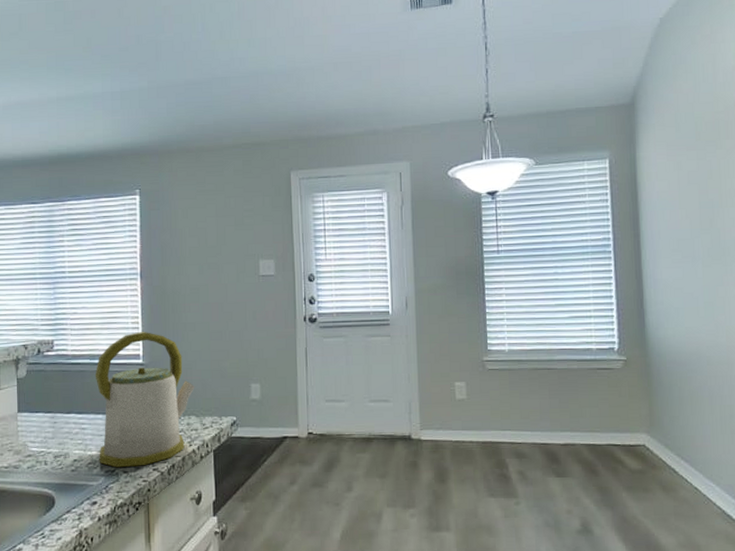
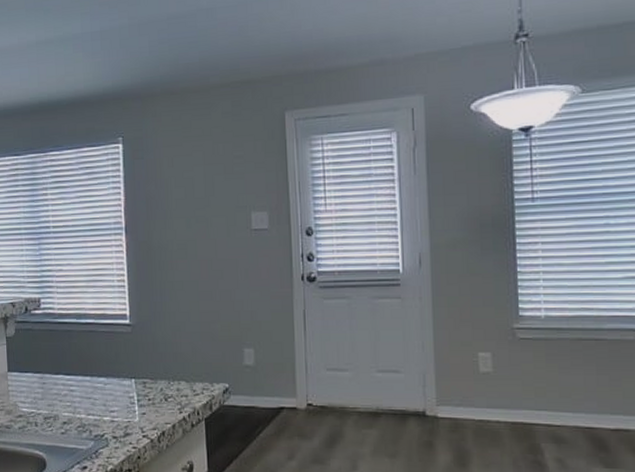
kettle: present [95,331,195,468] -> none [81,289,184,433]

